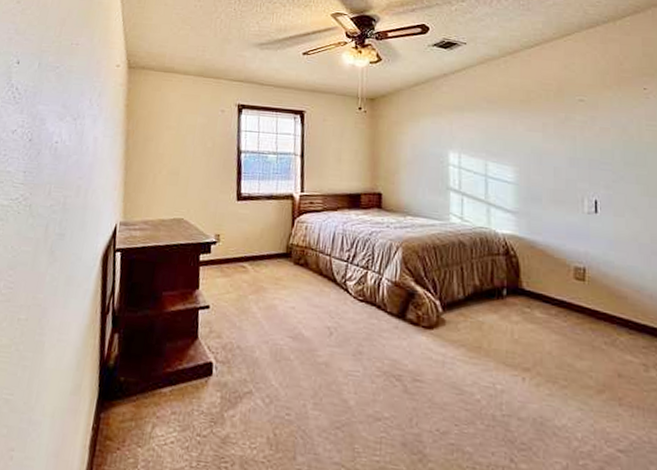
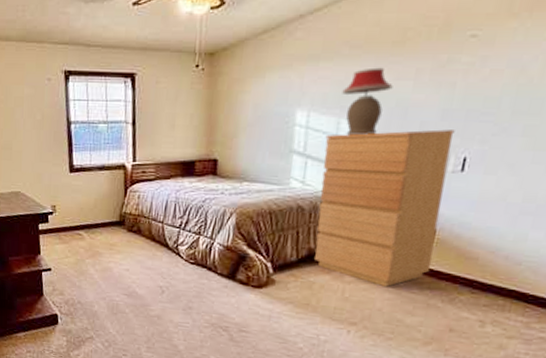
dresser: none [476,174,588,327] -> present [314,129,455,287]
table lamp: none [486,119,527,177] -> present [342,67,393,136]

